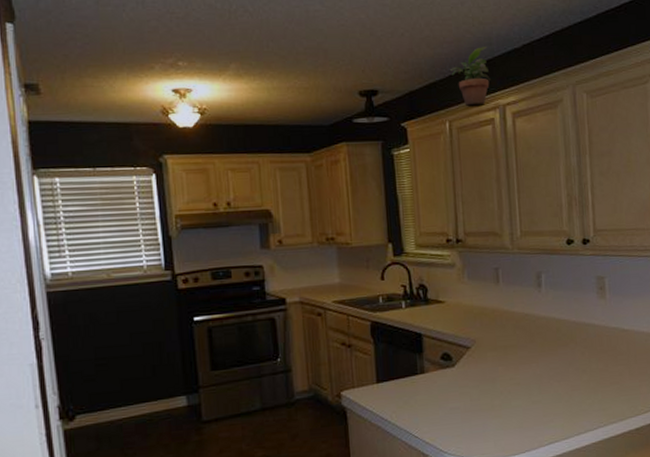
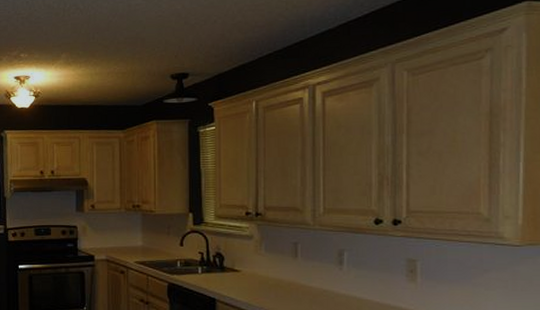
potted plant: present [450,47,491,107] -> none [260,29,301,87]

